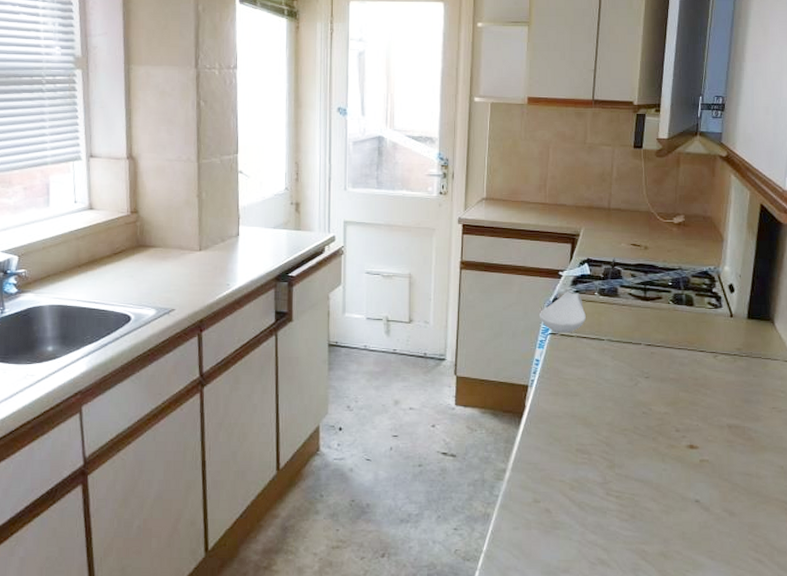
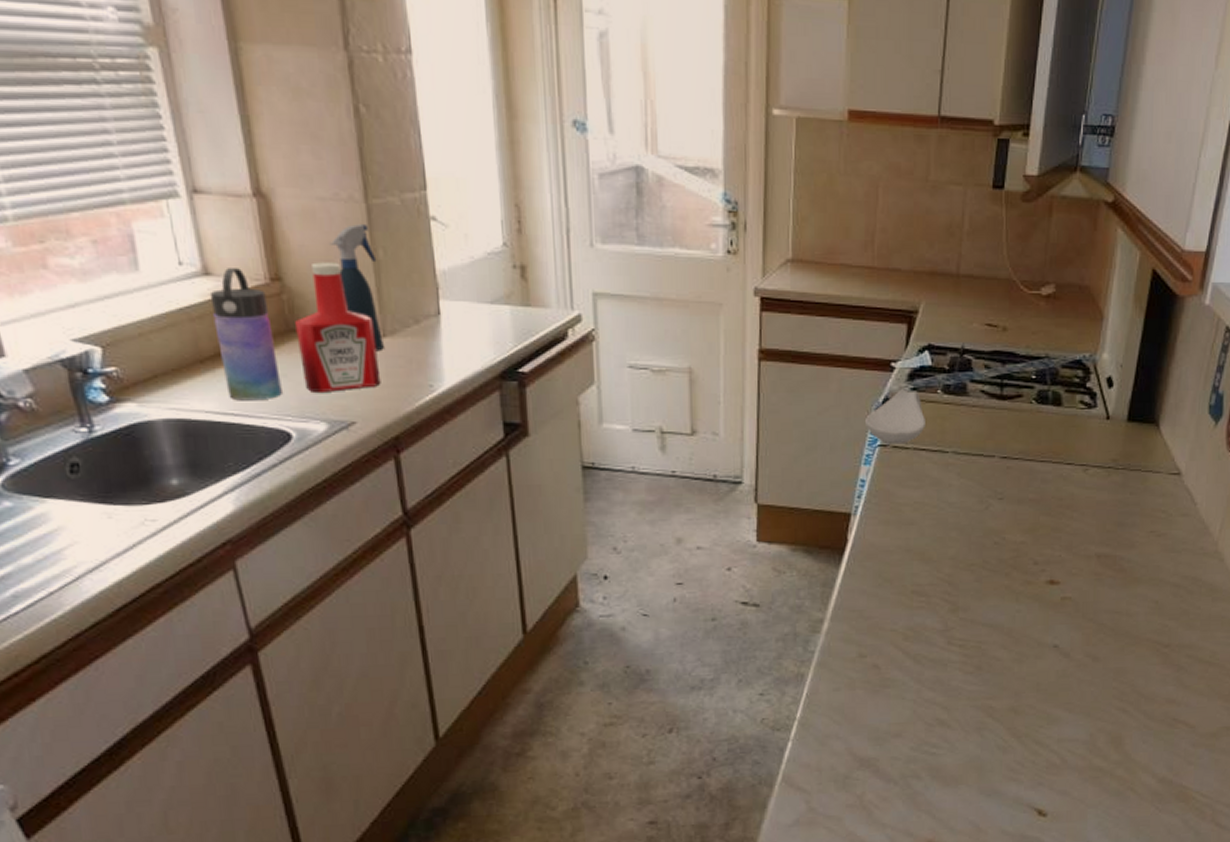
water bottle: none [91,205,129,293] -> present [209,268,282,401]
ketchup bottle: none [143,201,195,289] -> present [295,262,381,394]
spray bottle: none [171,176,201,261] -> present [330,224,384,352]

